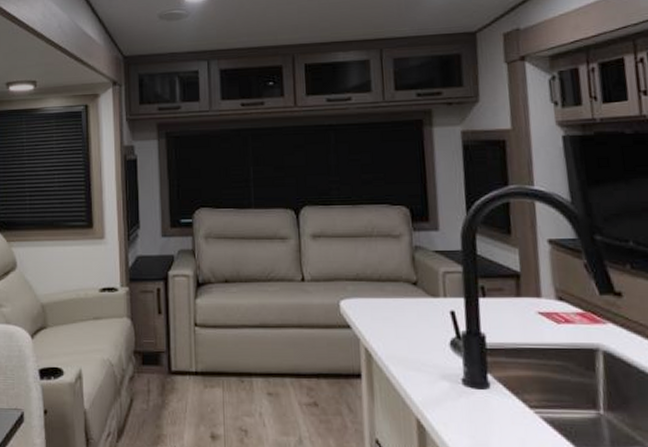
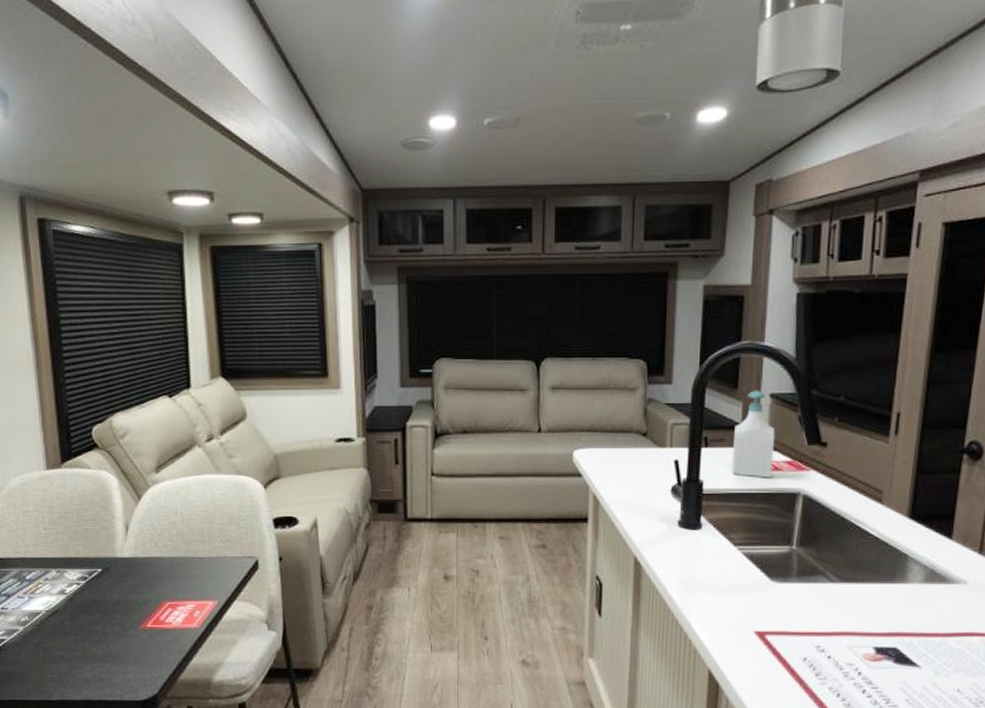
soap bottle: none [513,236,564,332] -> present [732,390,775,478]

